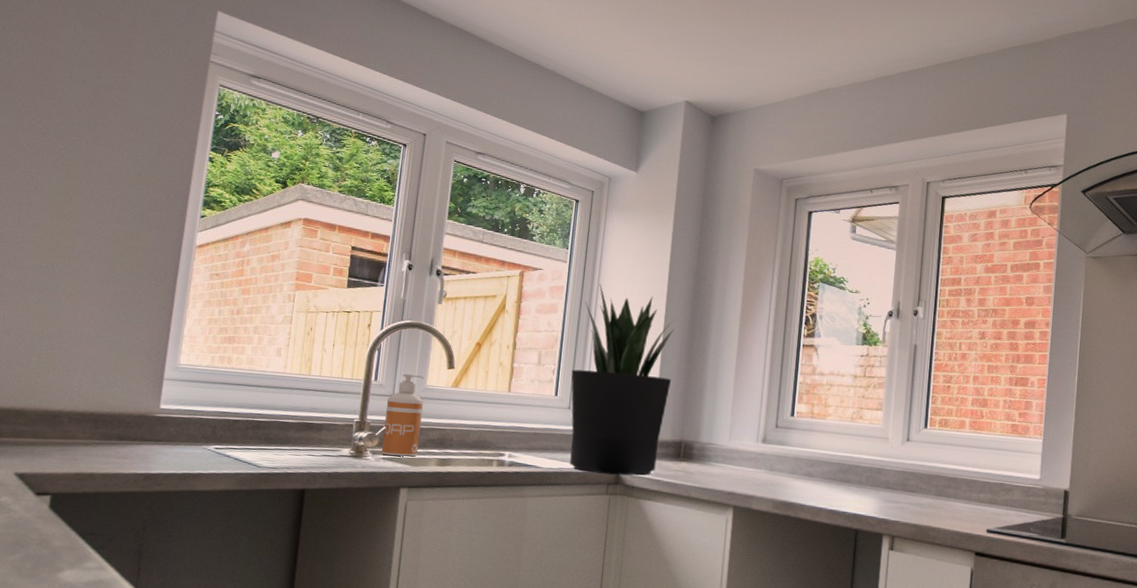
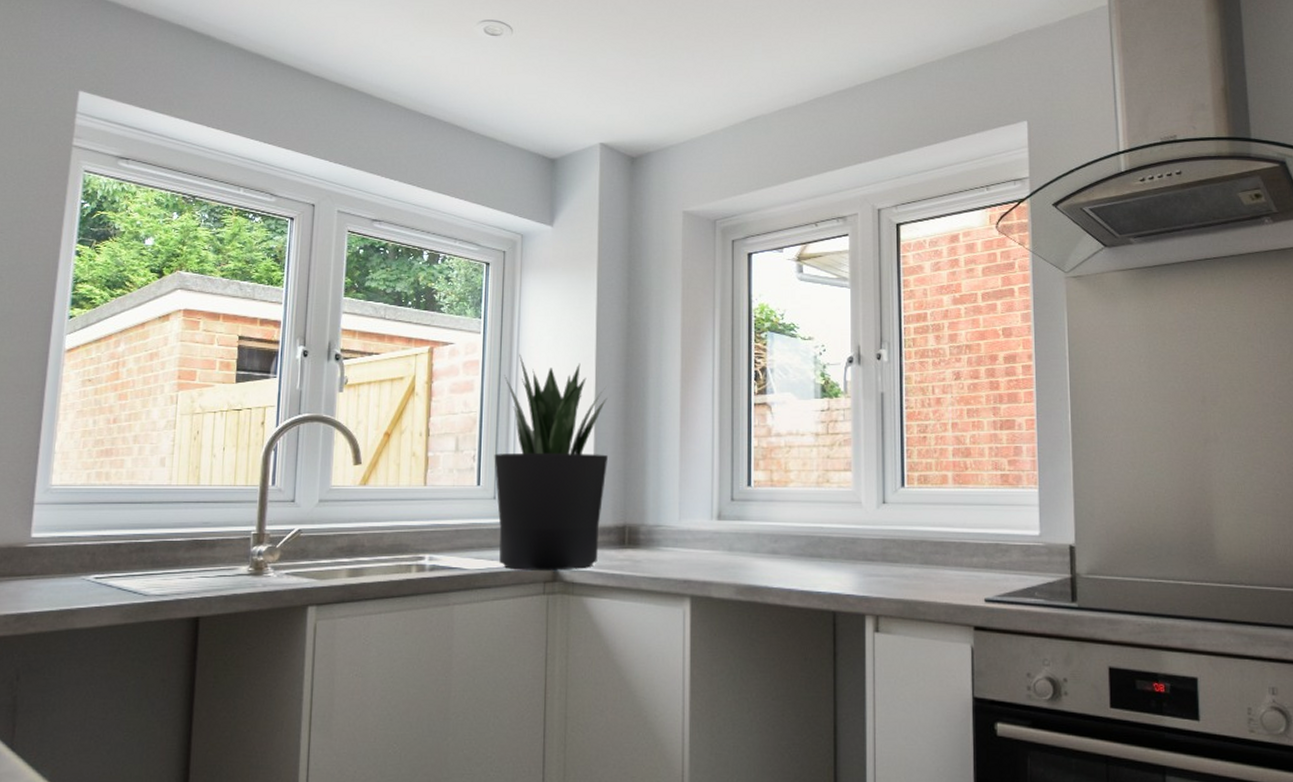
soap dispenser: present [381,373,425,457] -> none [283,474,329,570]

